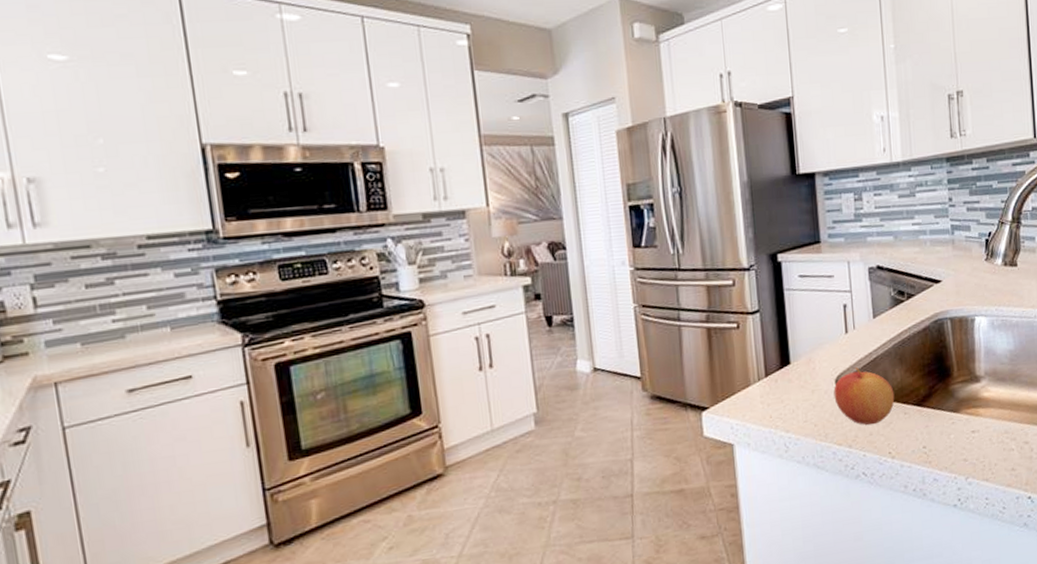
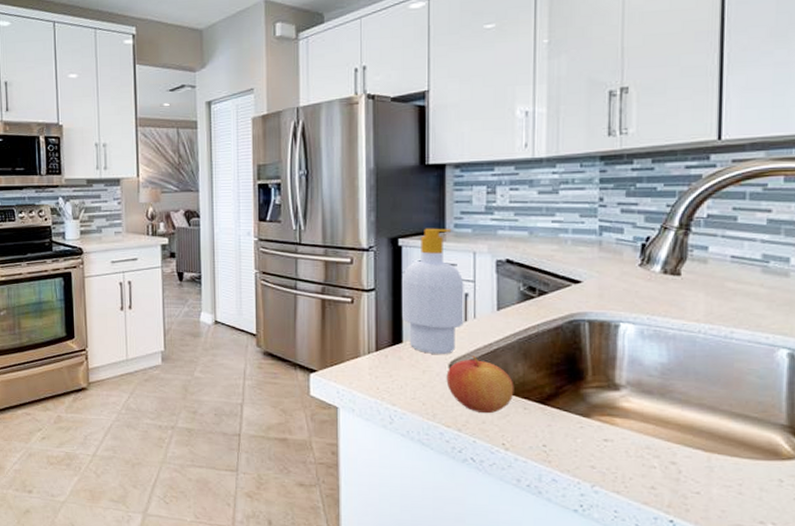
soap bottle: none [783,239,845,372] -> present [401,228,464,354]

